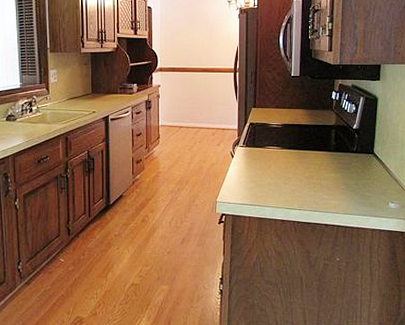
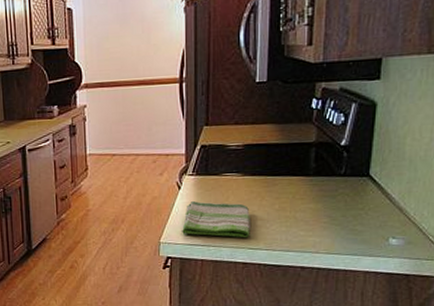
dish towel: none [234,167,287,200] -> present [182,200,250,238]

